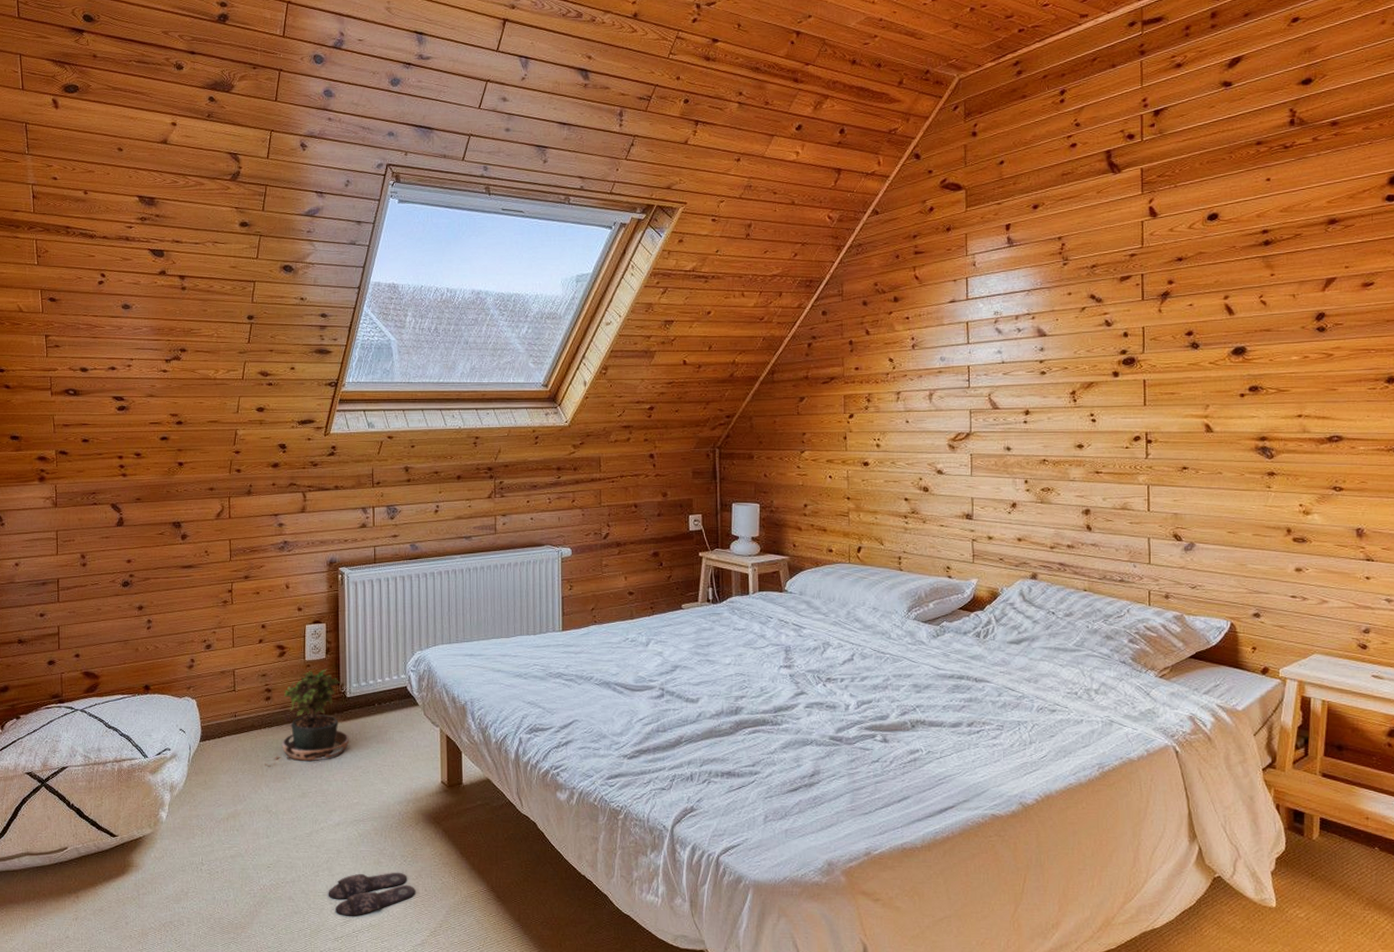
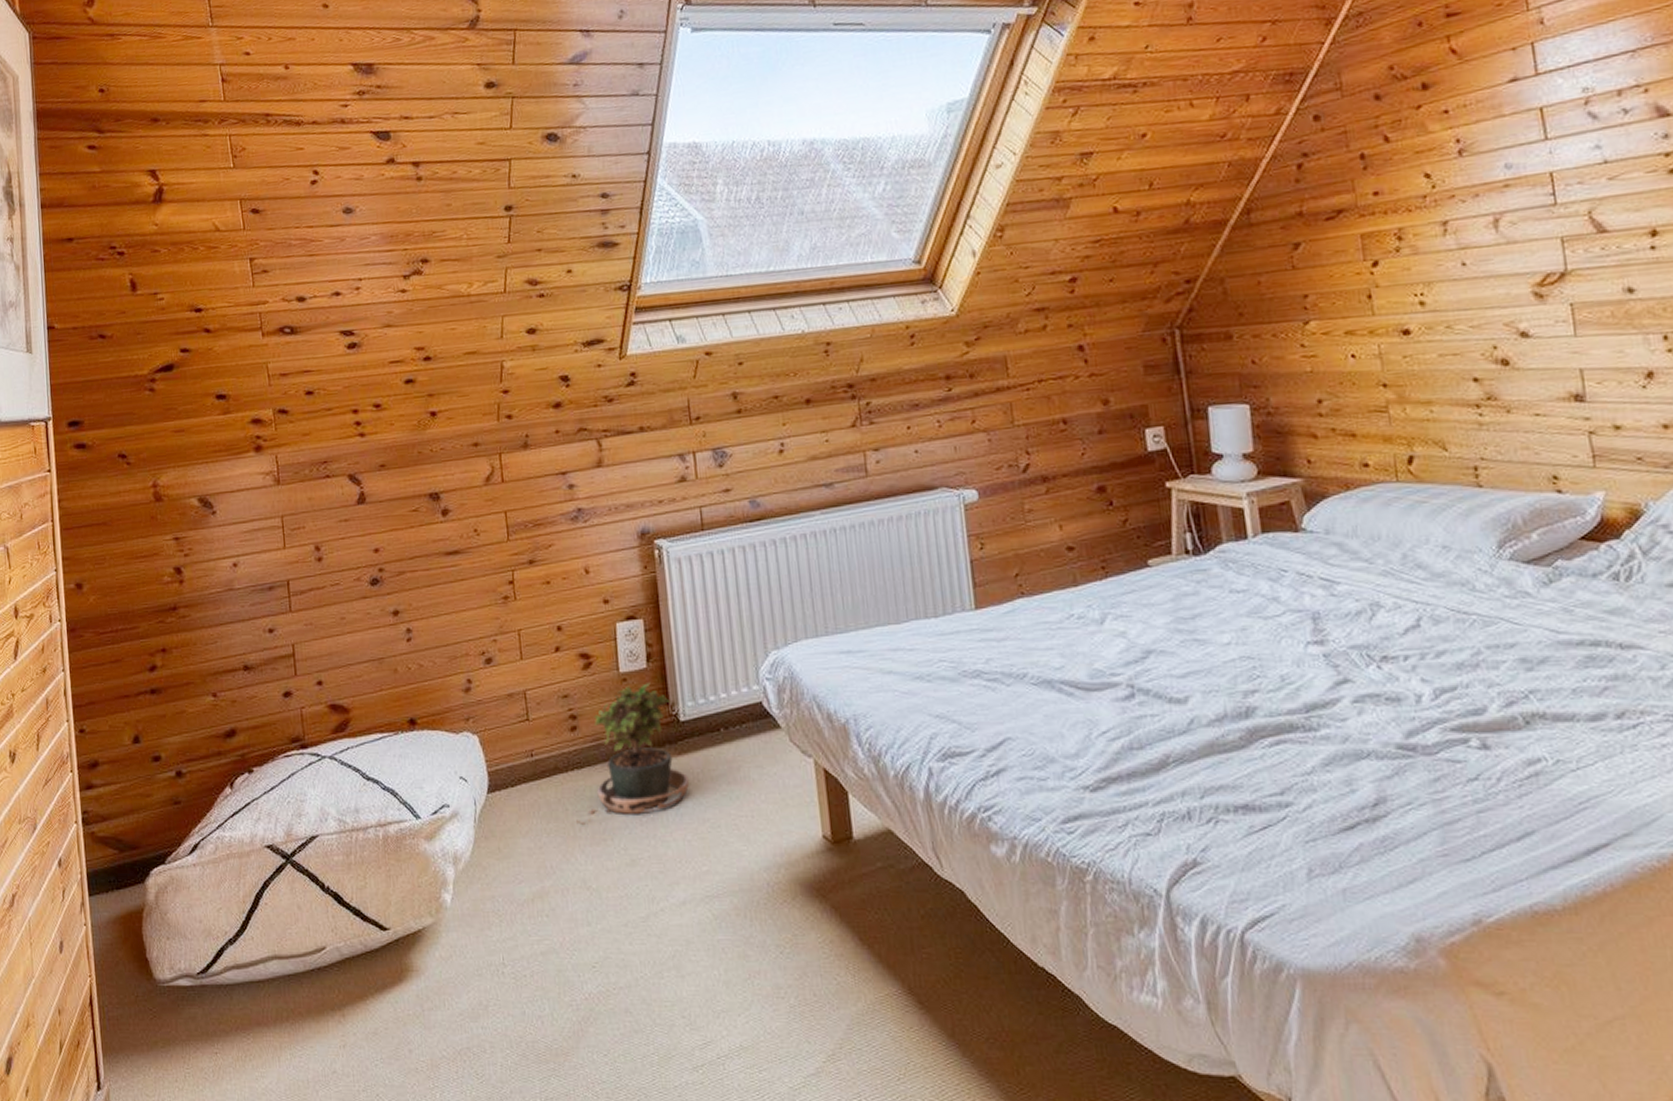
slippers: present [328,872,415,916] -> none [678,969,801,1035]

